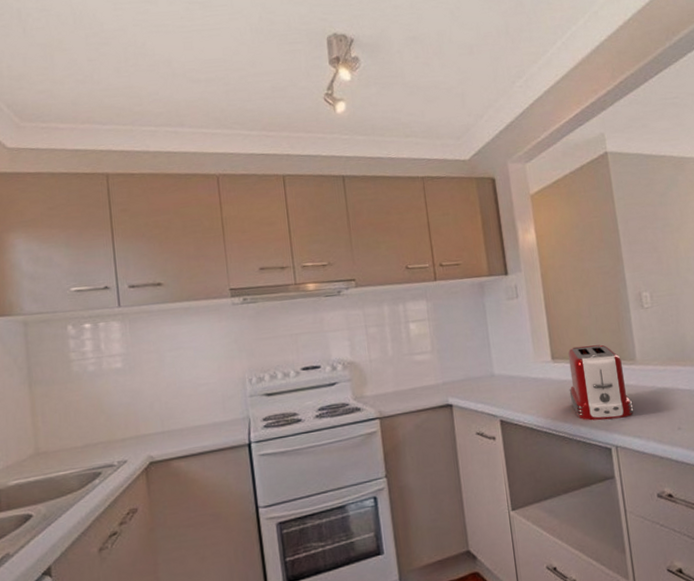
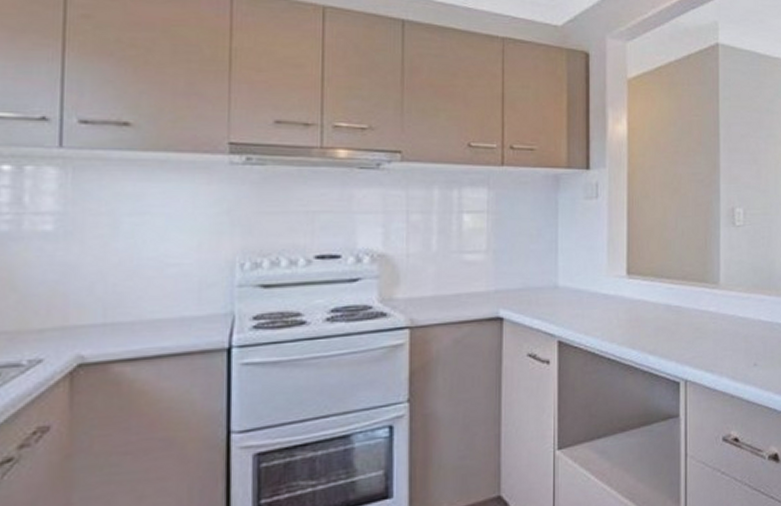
toaster: present [567,344,634,421] -> none [642,261,710,350]

